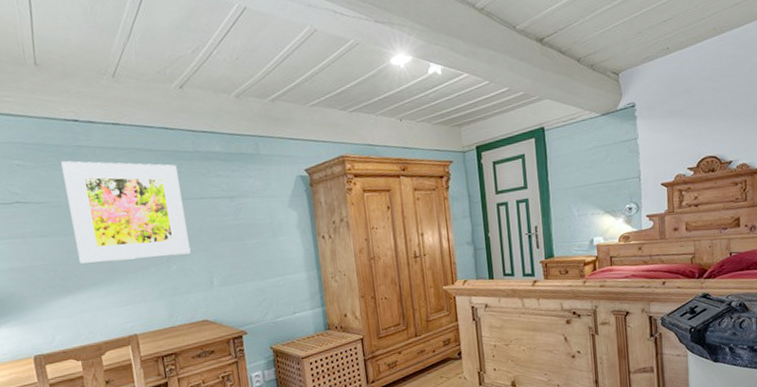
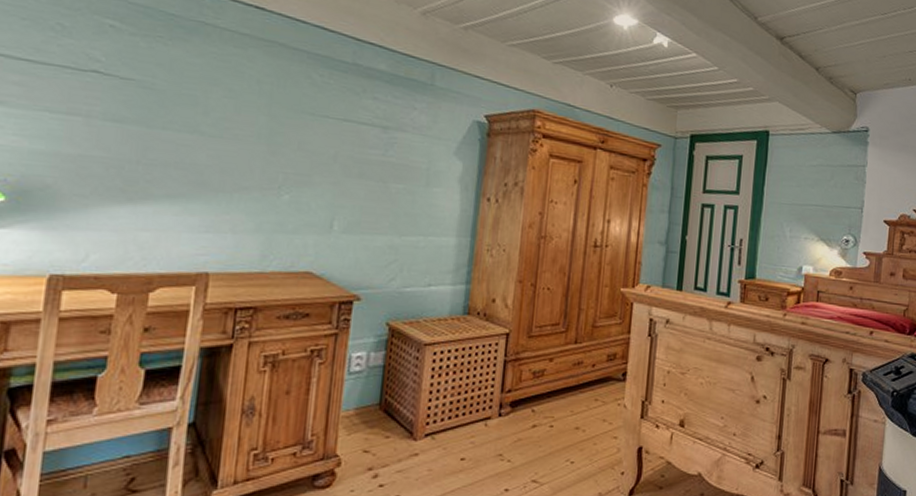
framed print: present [61,161,191,264] -> none [158,36,325,185]

